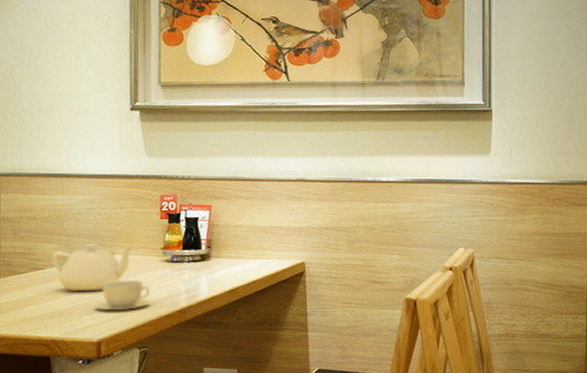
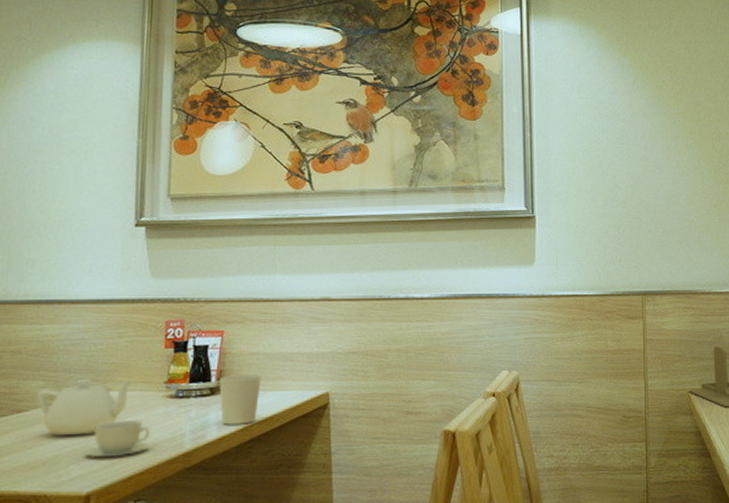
dixie cup: none [209,244,245,287] -> present [219,374,262,425]

